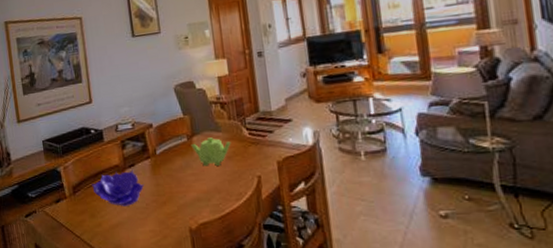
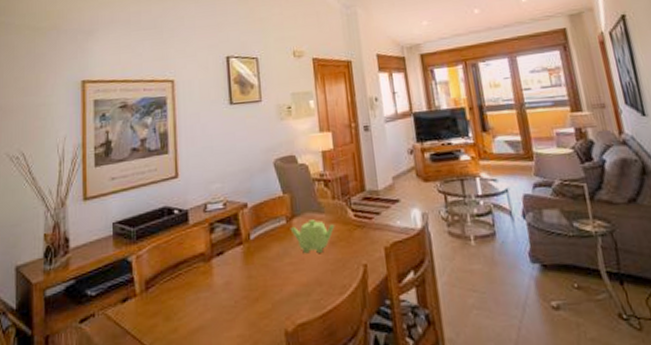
decorative bowl: present [92,169,145,206] -> none [170,258,234,305]

